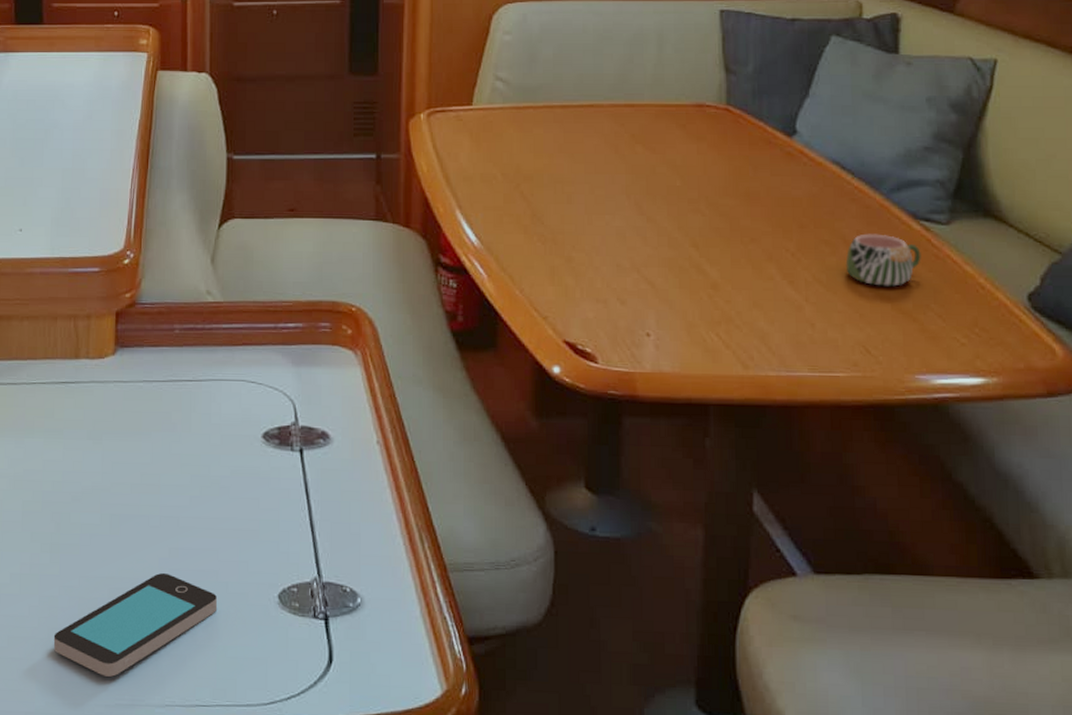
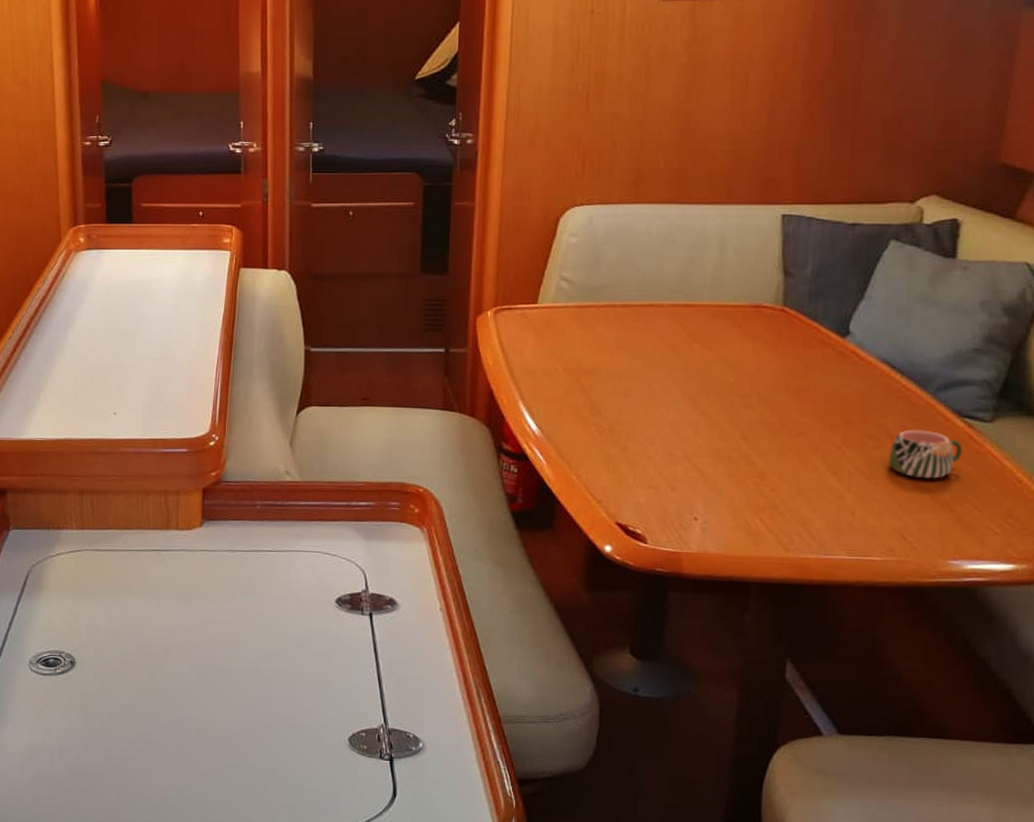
smartphone: present [53,573,218,677] -> none [149,717,295,802]

